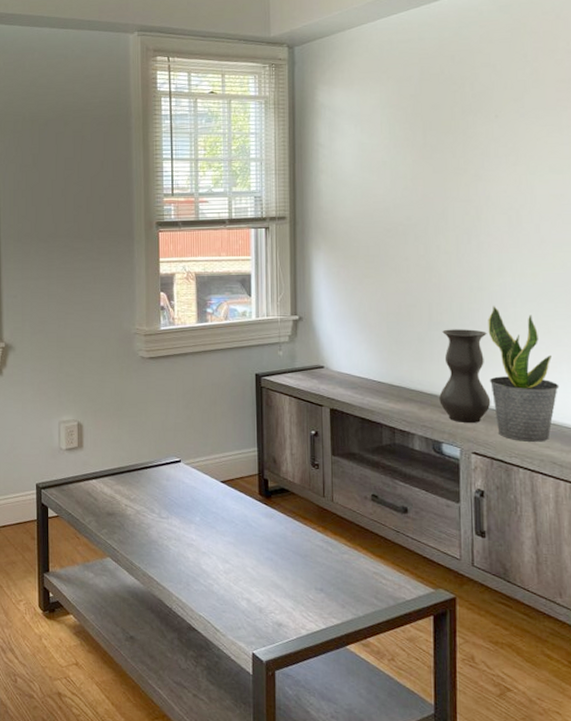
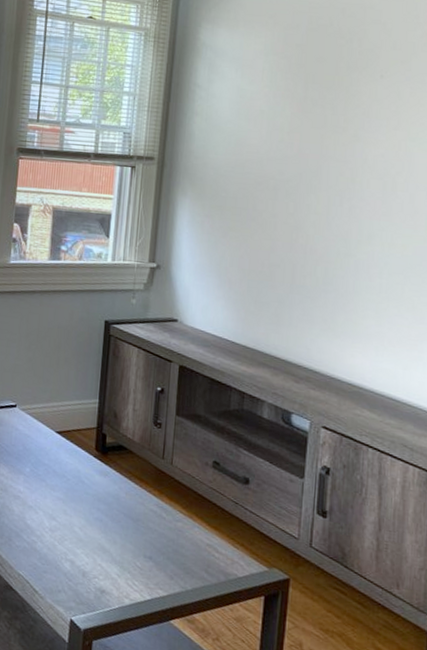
vase: present [439,329,491,423] -> none [293,294,350,396]
potted plant: present [488,306,560,442] -> none [346,274,418,423]

